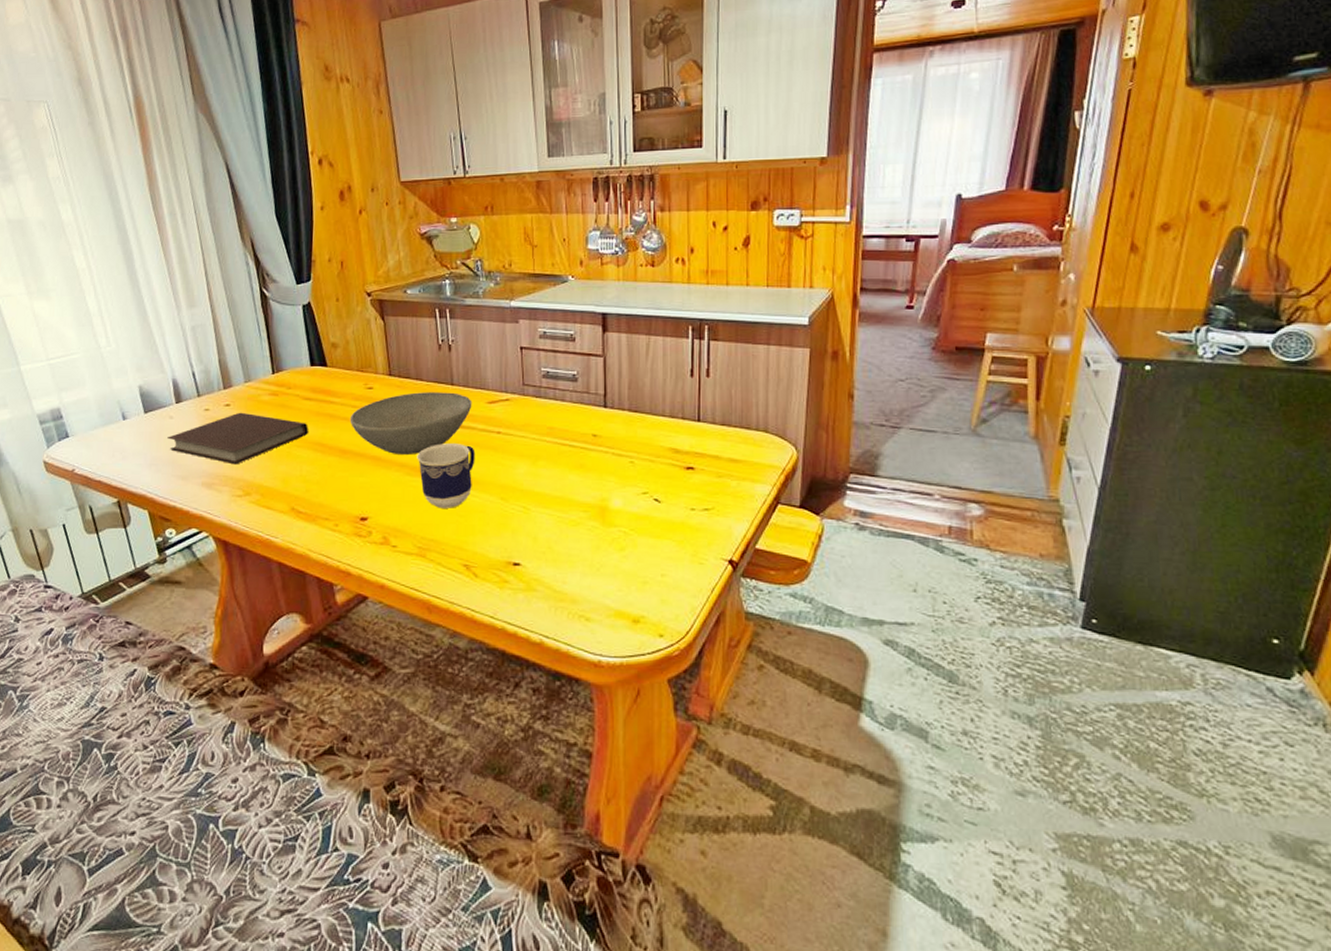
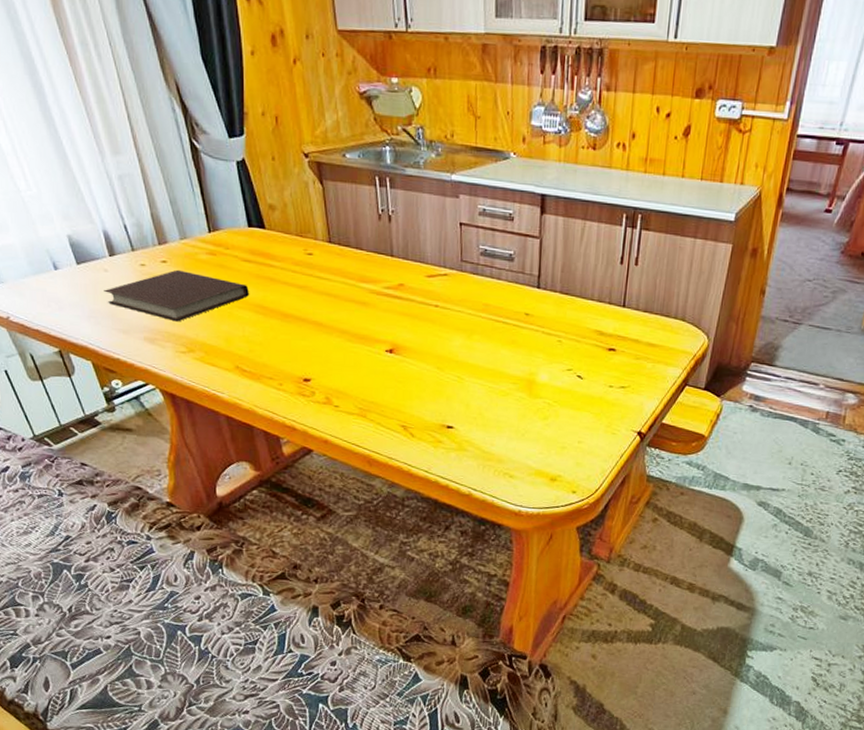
bowl: present [349,392,472,456] -> none [290,261,412,323]
cup: present [417,443,475,508] -> none [357,313,414,375]

